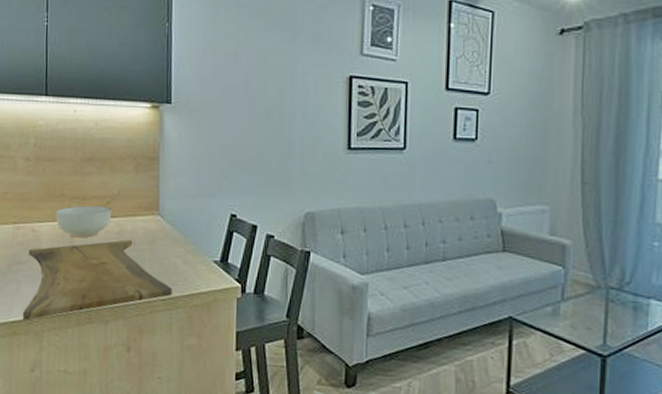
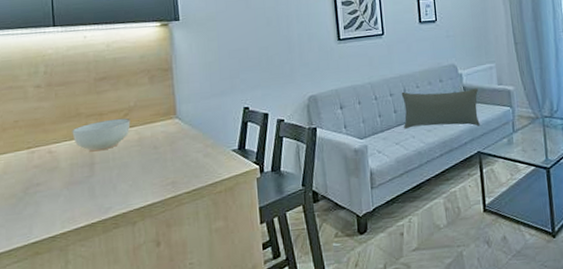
cutting board: present [23,239,172,321] -> none [45,144,196,240]
pillow: none [417,224,520,285] -> present [401,88,480,129]

